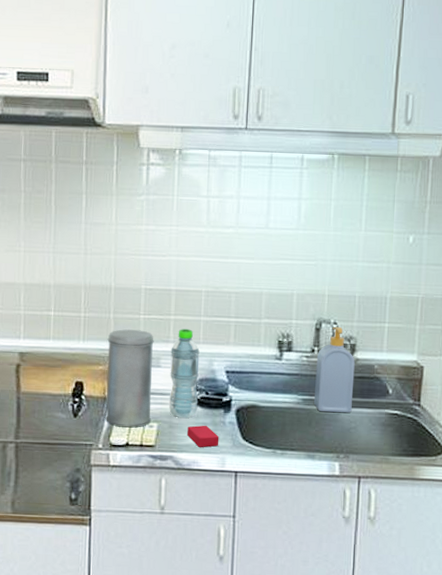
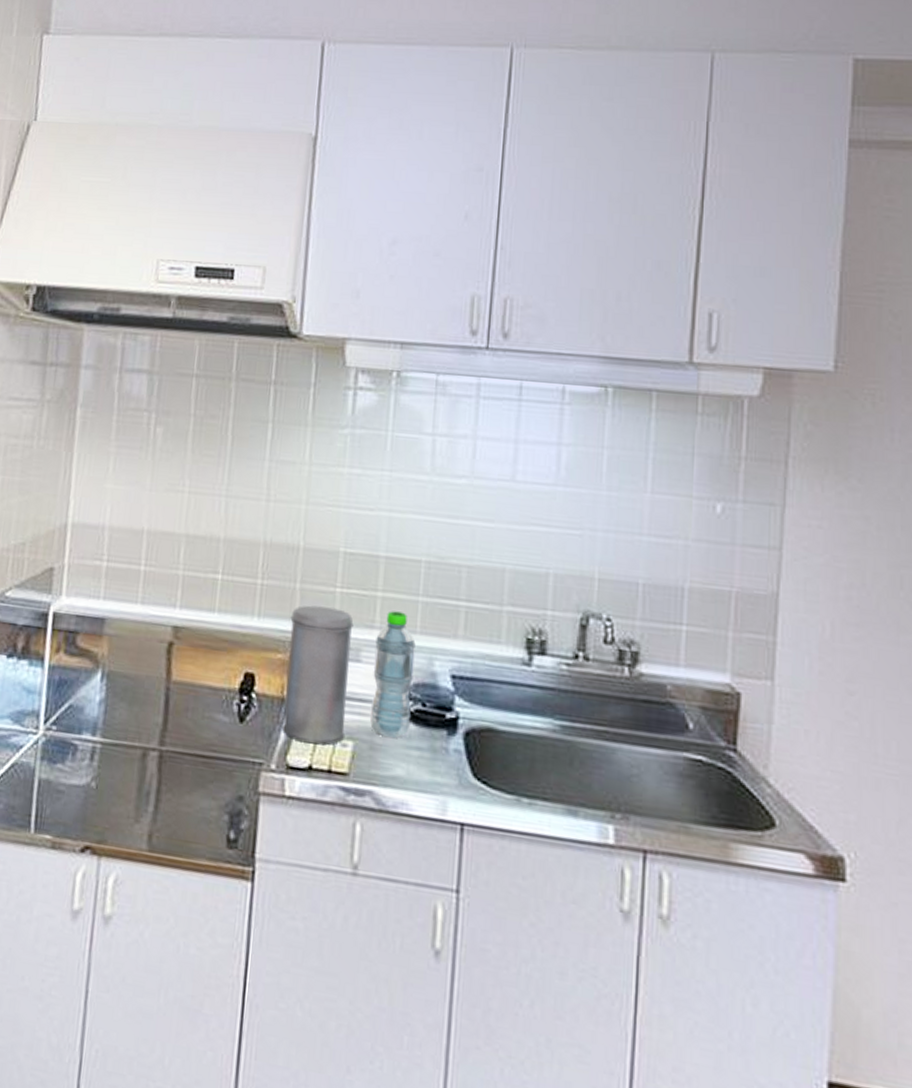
sponge: present [186,425,219,447] -> none [393,749,440,784]
soap bottle: present [314,327,355,413] -> none [578,625,638,752]

